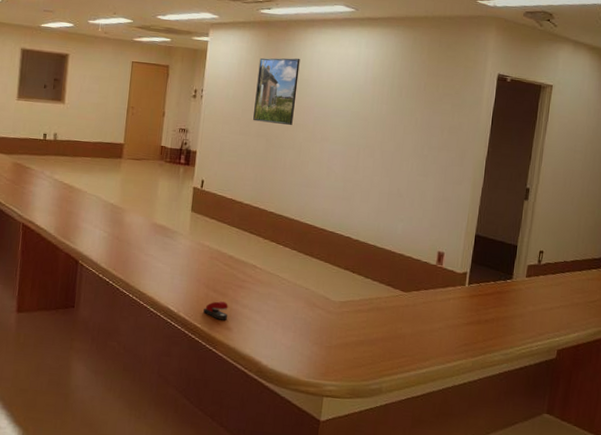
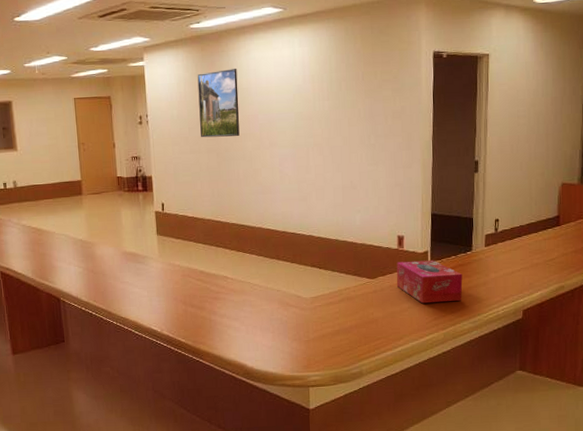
stapler: present [203,301,228,320] -> none [185,315,209,332]
tissue box: none [430,278,500,329] -> present [396,260,463,304]

